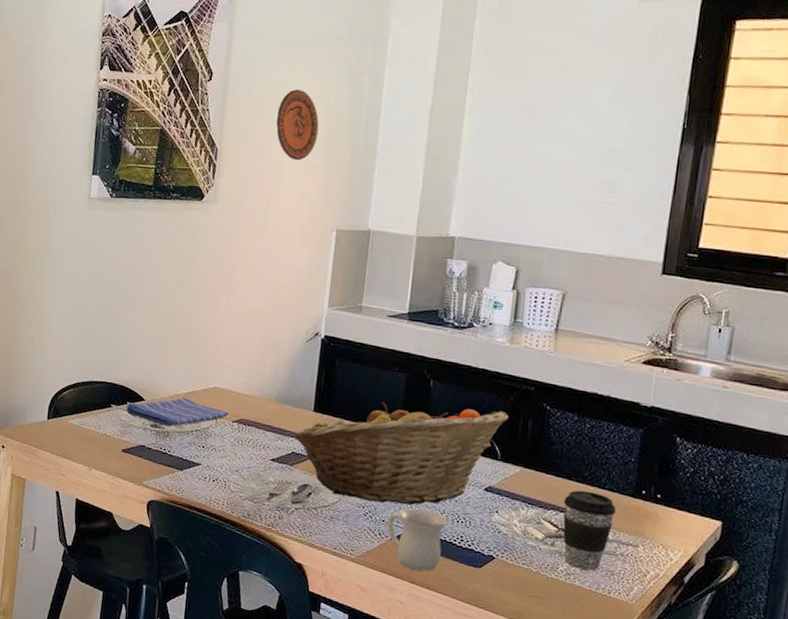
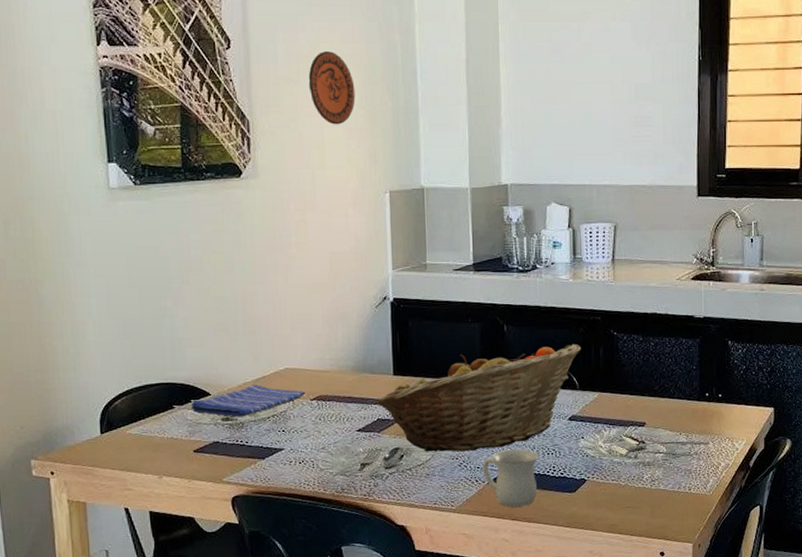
coffee cup: present [563,490,616,571] -> none [641,403,686,474]

